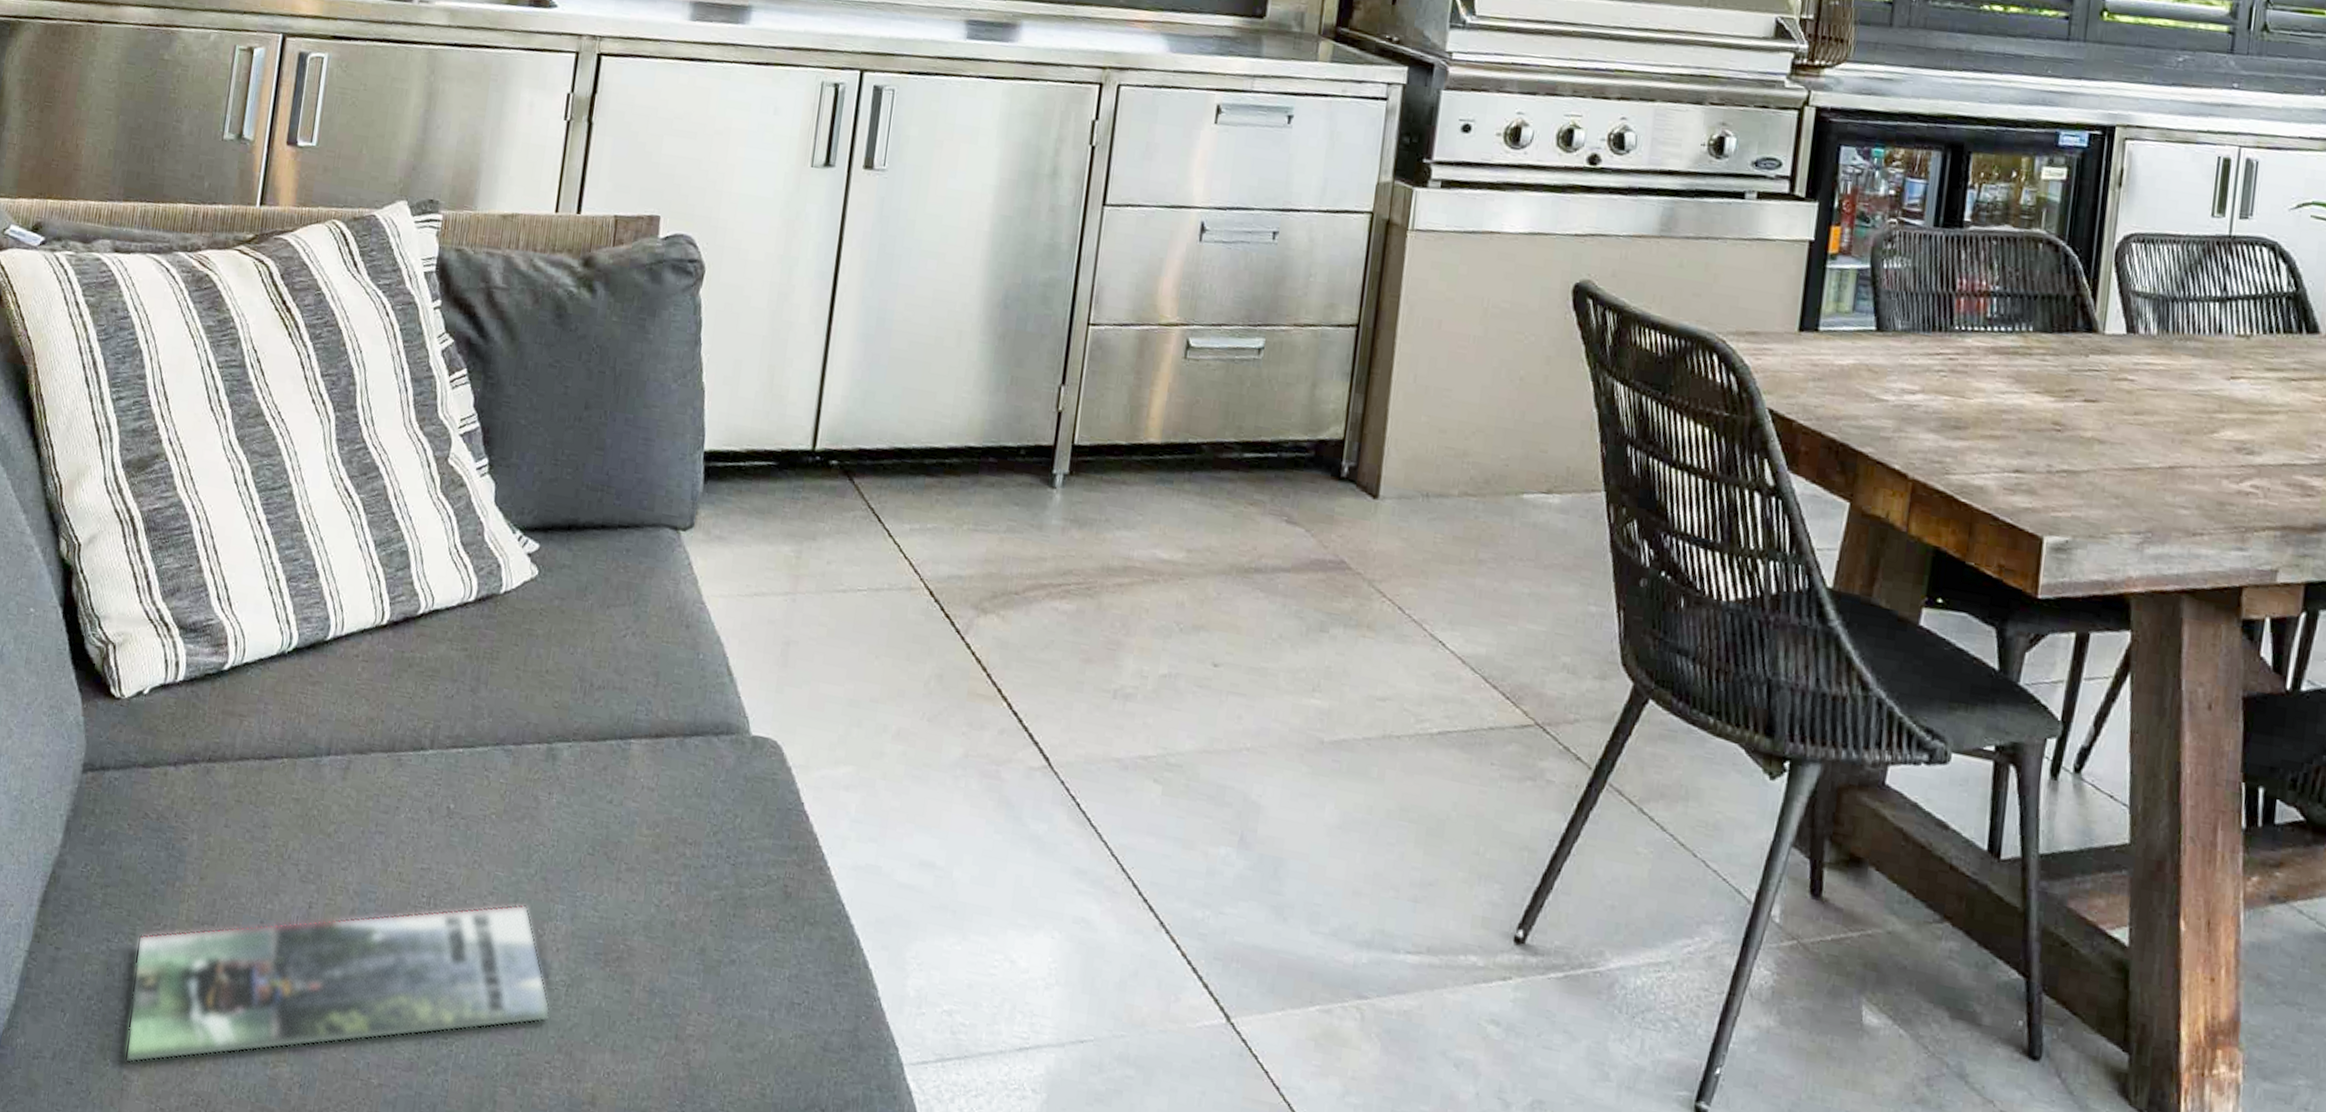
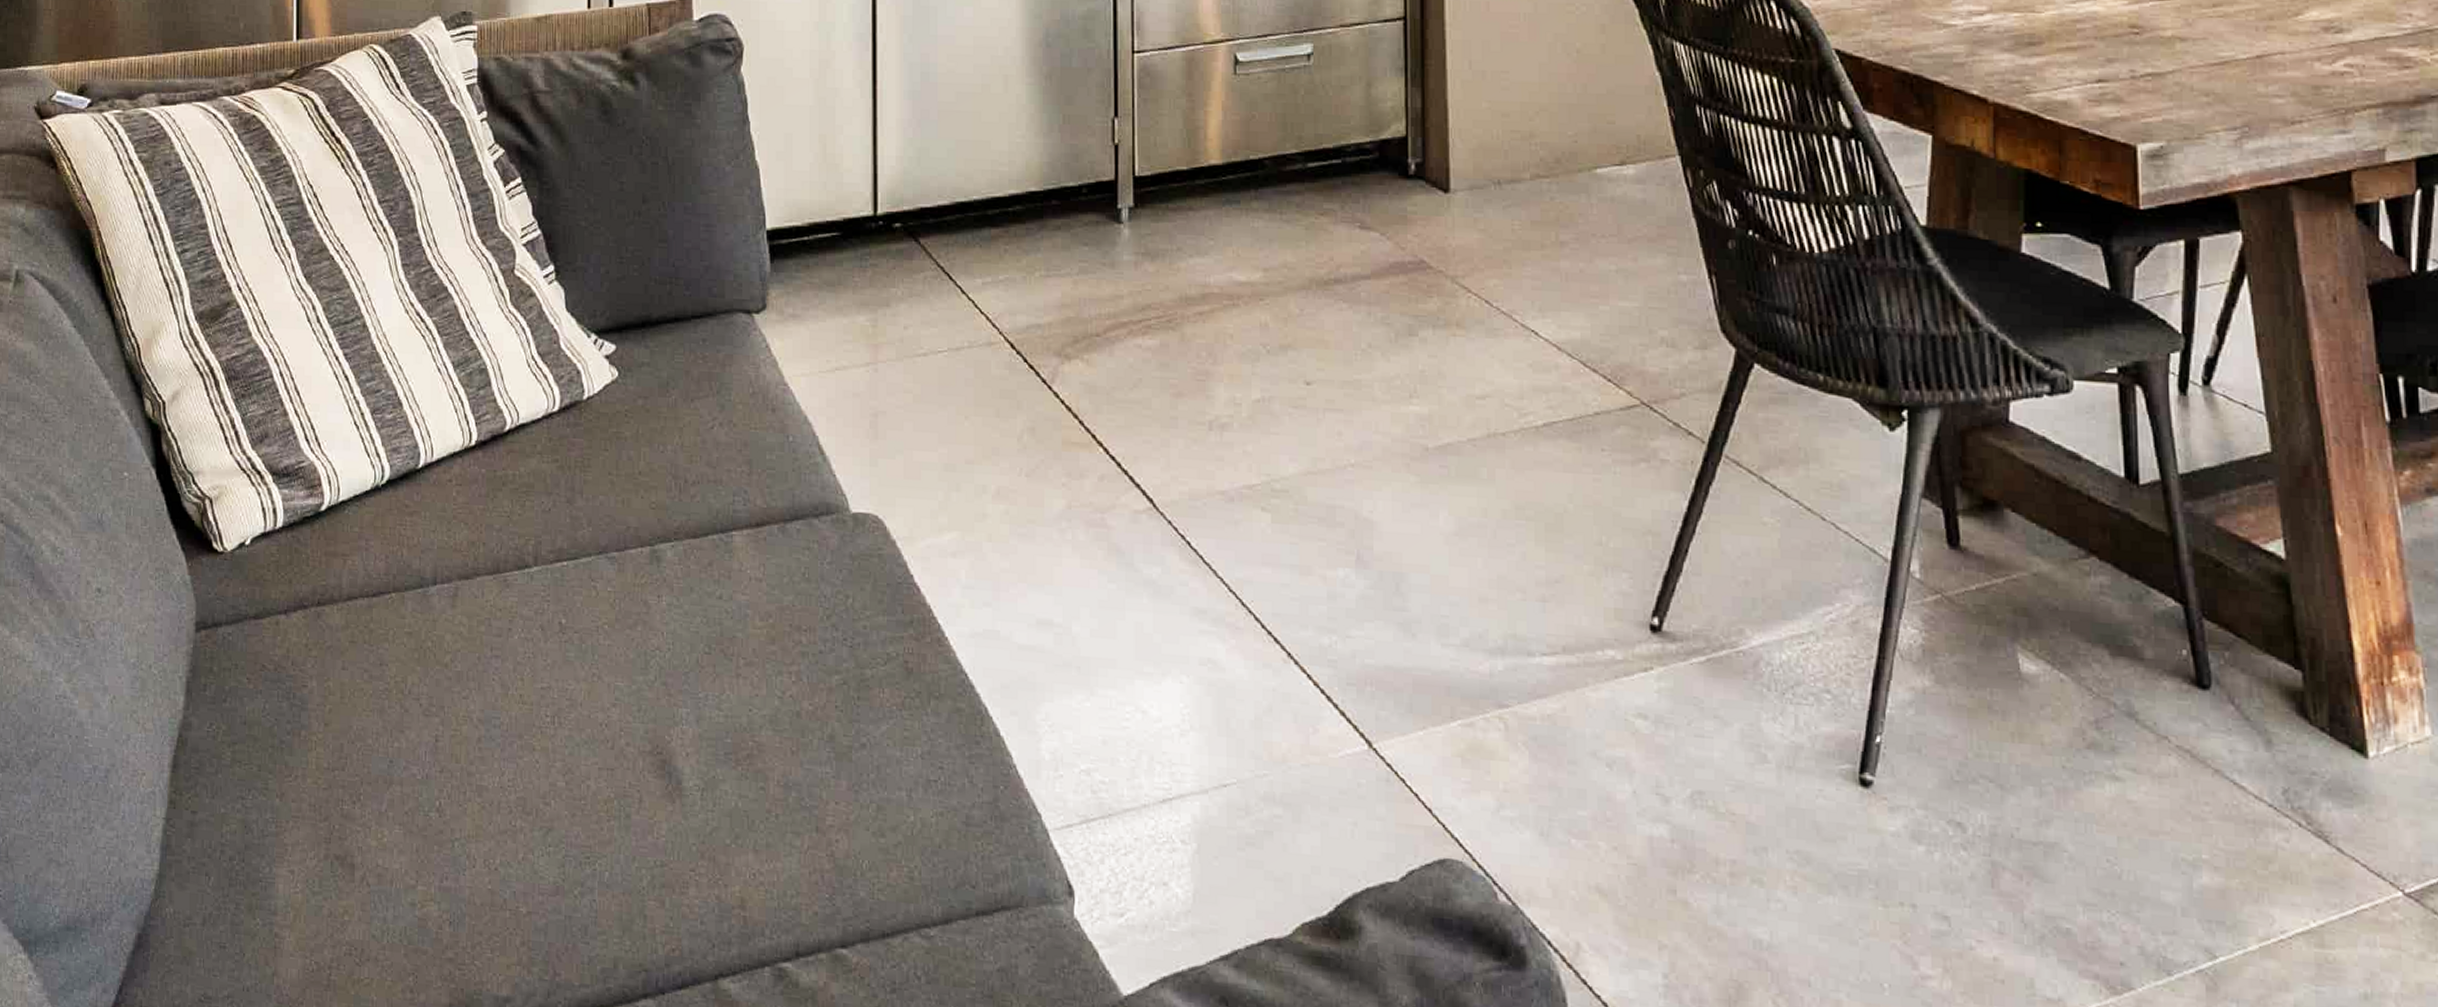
magazine: present [124,903,551,1064] -> none [271,711,688,920]

